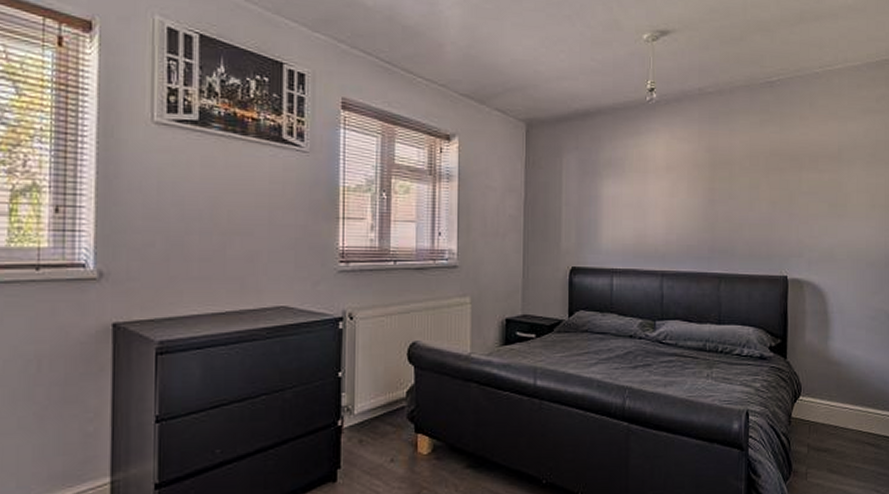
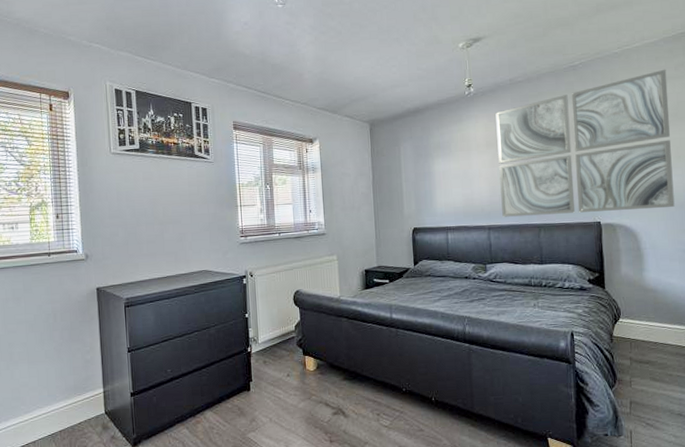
wall art: none [679,99,867,266] -> present [495,69,675,217]

